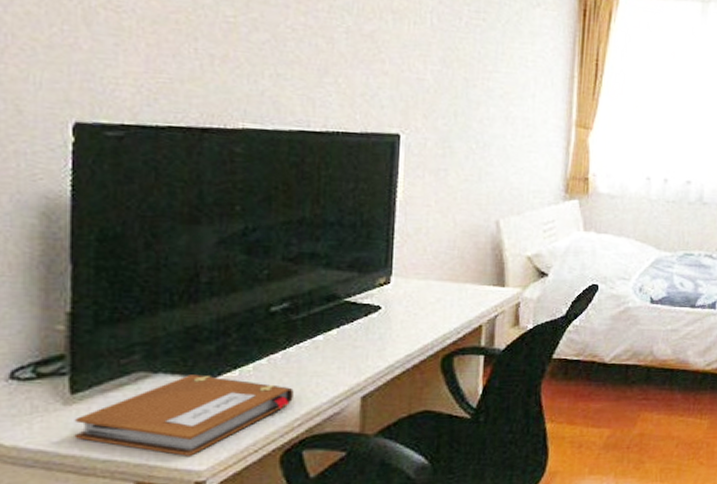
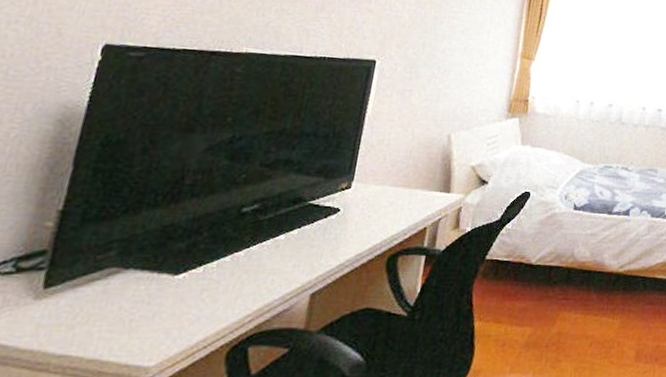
notebook: present [74,374,294,456] -> none [37,271,250,352]

